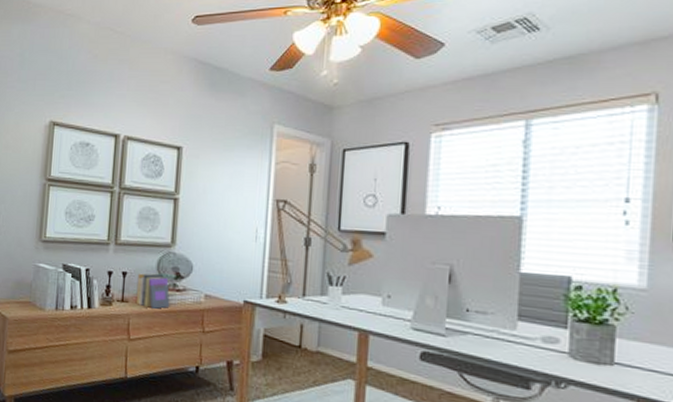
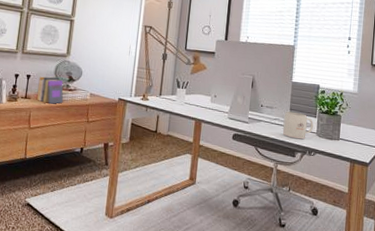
mug: none [505,318,563,363] -> present [282,111,314,140]

